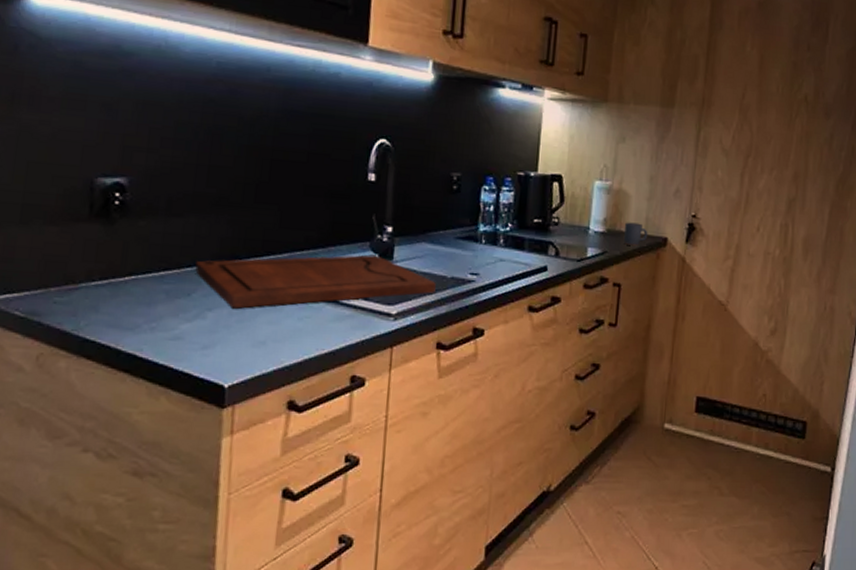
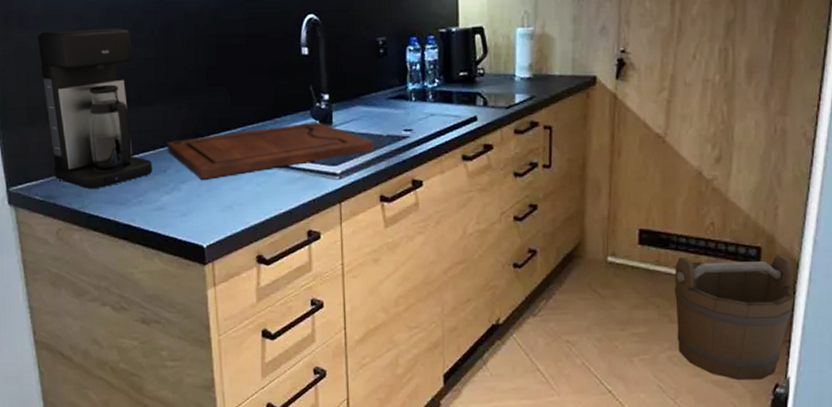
coffee maker: none [45,116,175,308] -> present [38,28,153,188]
mug: present [624,222,648,246] -> none [550,64,576,88]
bucket: none [725,428,835,558] -> present [674,254,795,380]

